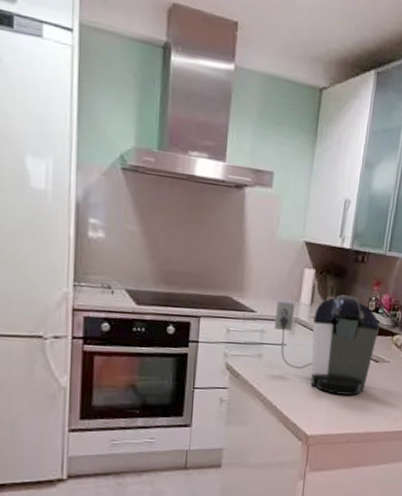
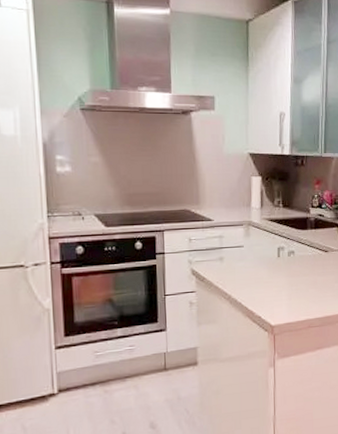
coffee maker: present [273,294,379,395] -> none [230,196,324,286]

